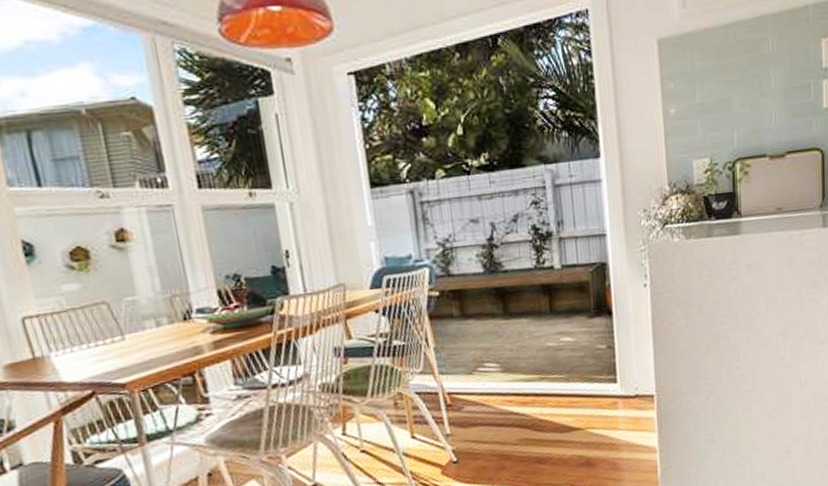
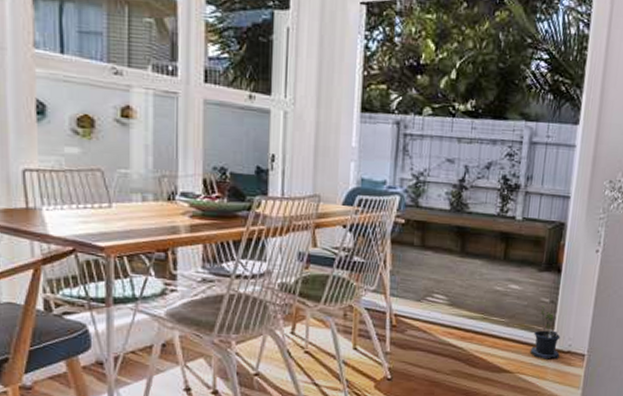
potted plant: none [596,351,628,409] -> present [529,304,561,360]

